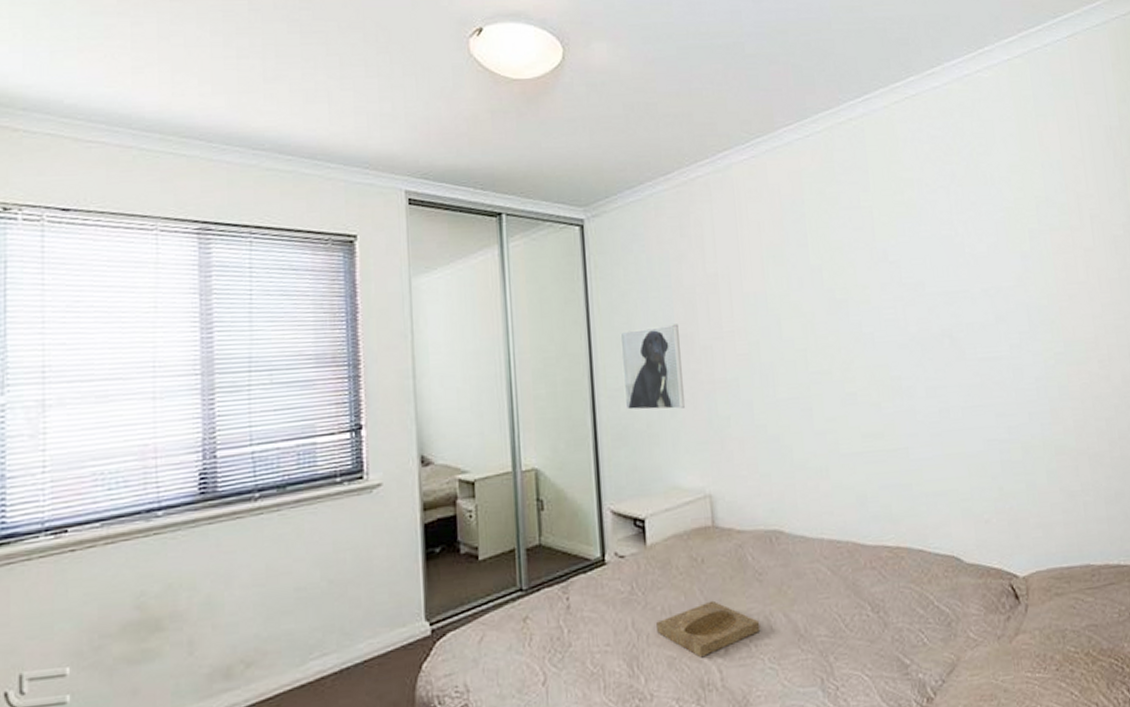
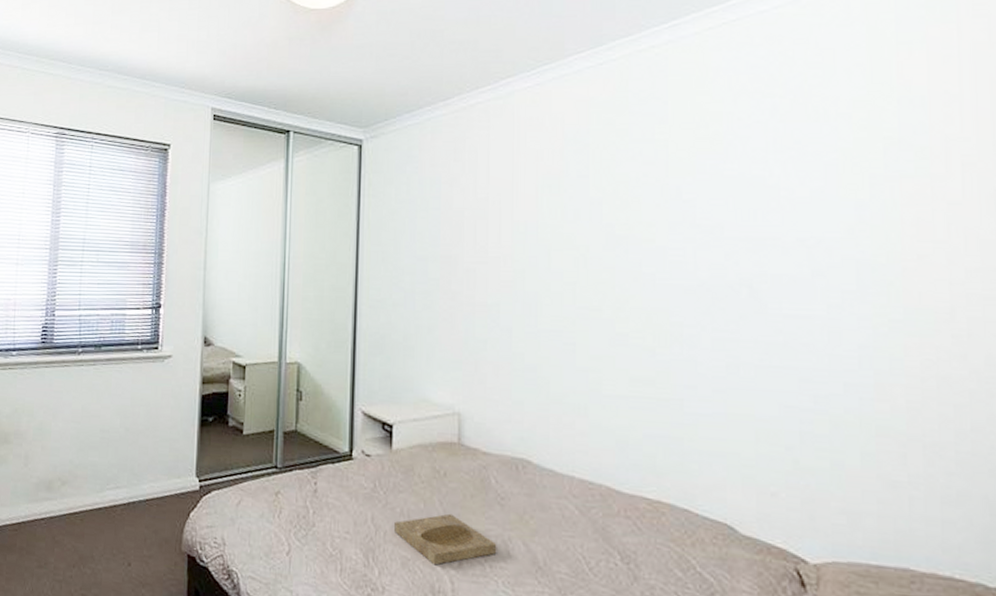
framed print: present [620,324,685,410] -> none [384,244,443,326]

